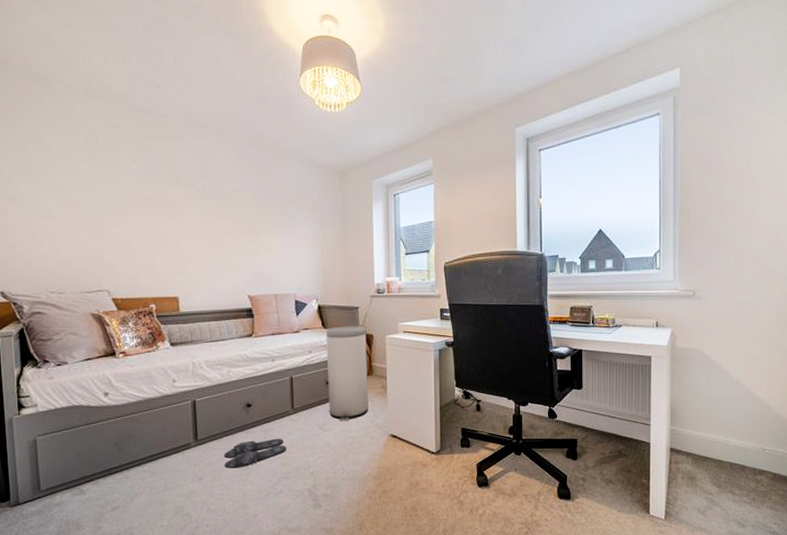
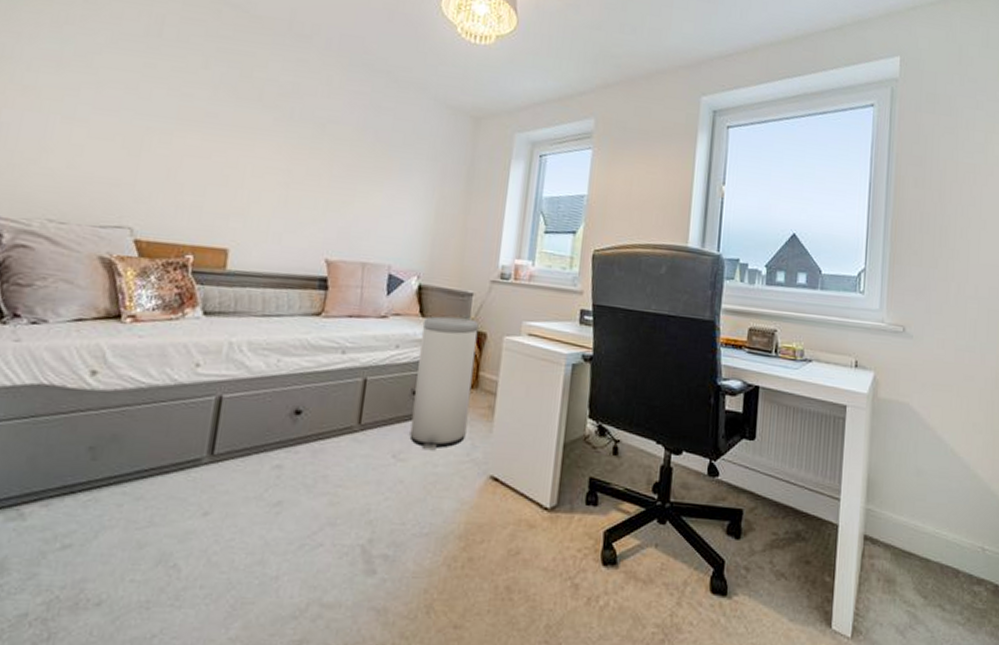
slippers: present [224,438,287,469] -> none [246,463,341,503]

